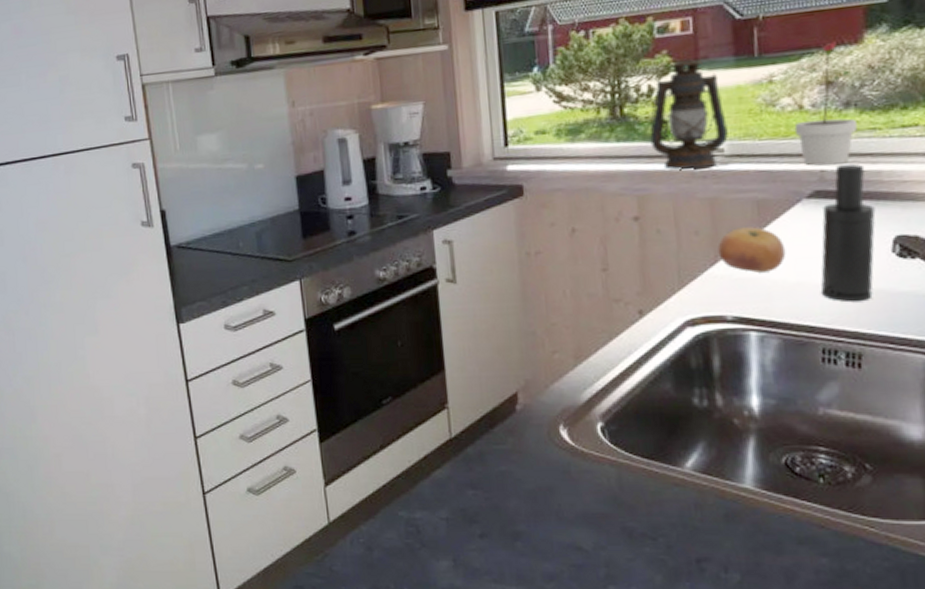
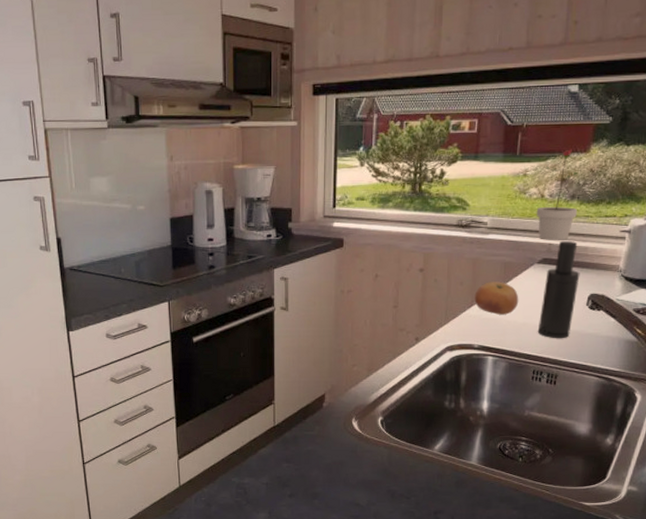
oil lamp: present [650,58,728,171] -> none [438,151,492,237]

